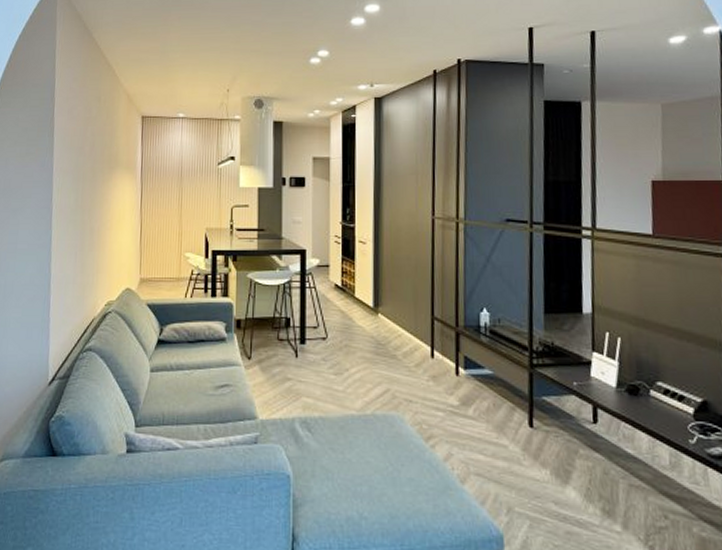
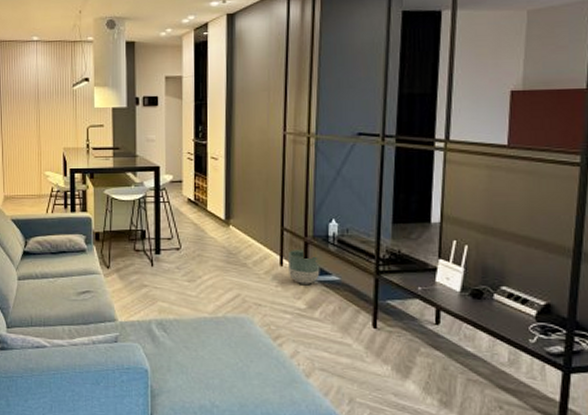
planter: none [439,340,473,378] -> present [288,250,320,284]

